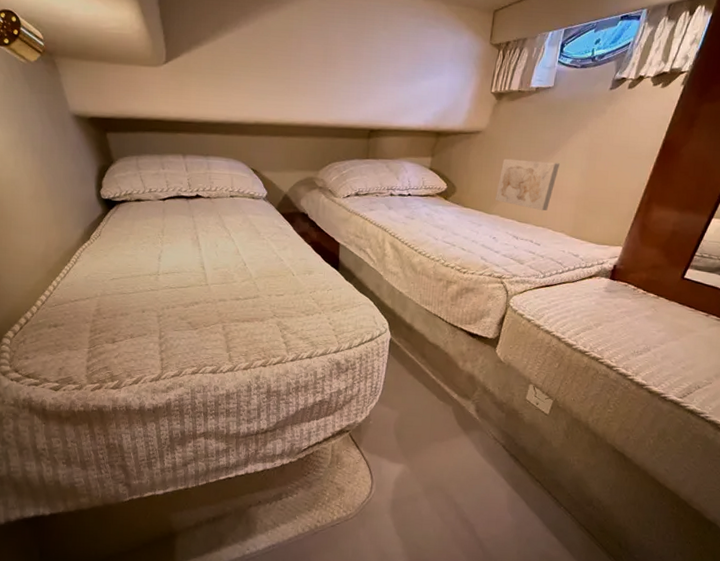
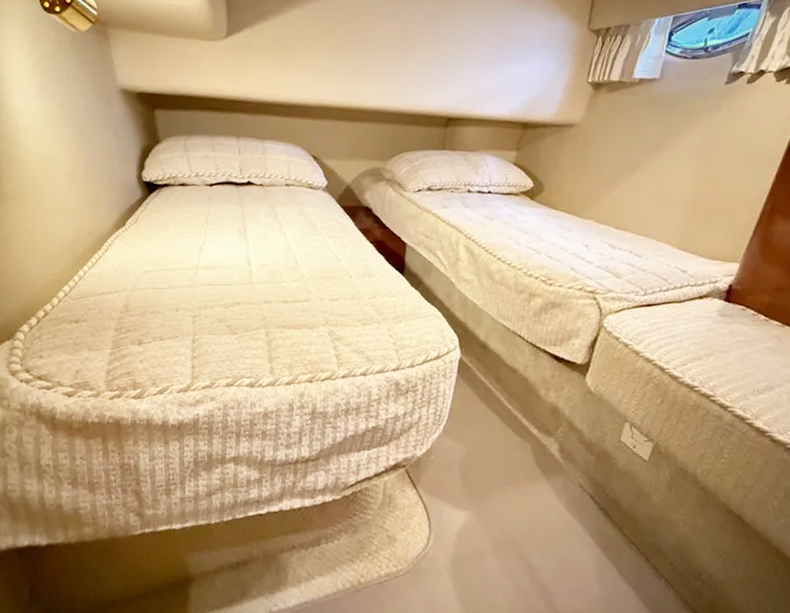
wall art: present [494,158,559,211] -> none [588,156,665,217]

